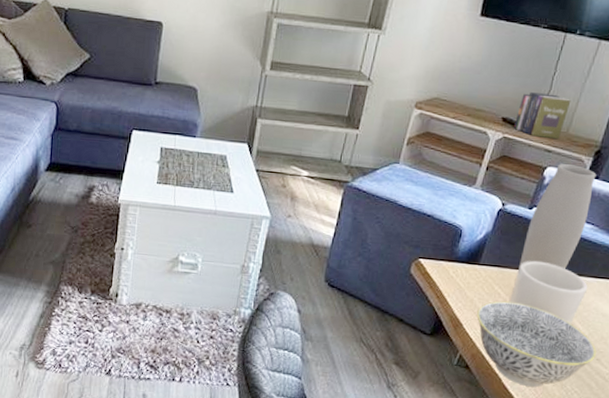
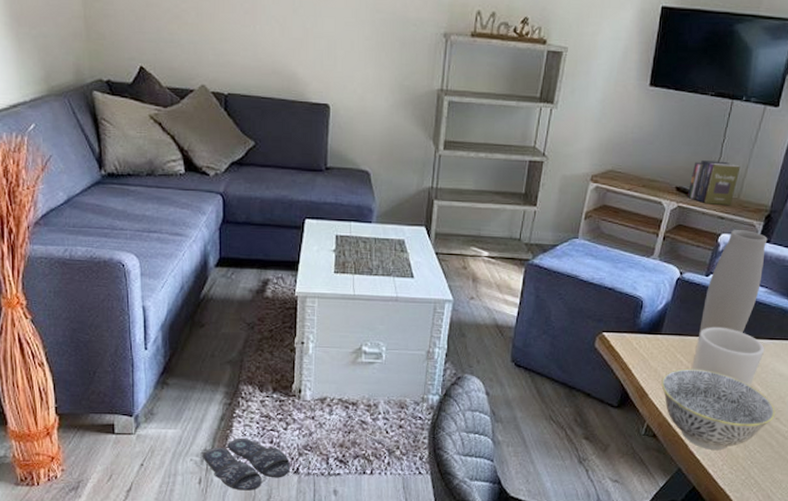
slippers: none [21,335,103,388] -> present [203,437,290,491]

